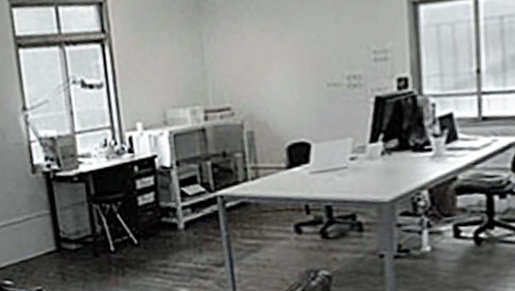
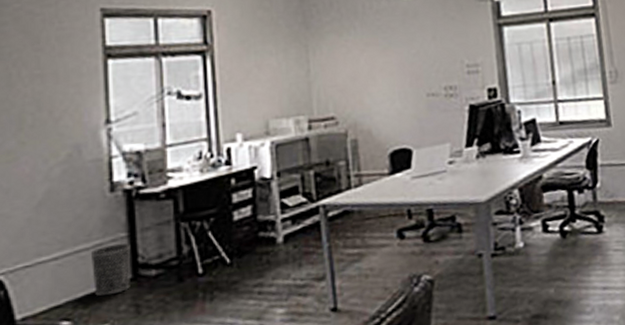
wastebasket: none [22,219,56,263] -> present [91,243,131,297]

